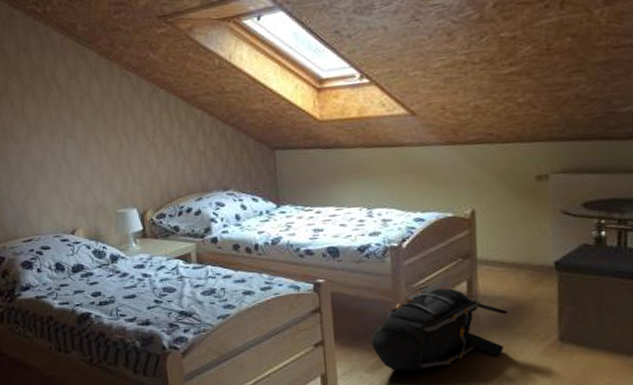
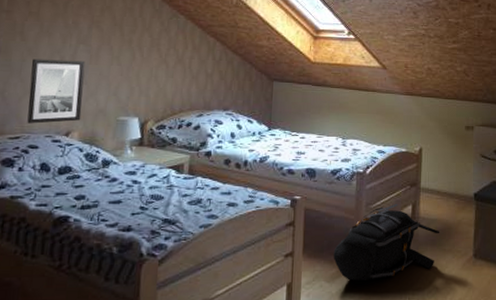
wall art: none [28,155,83,225] -> present [27,59,85,124]

